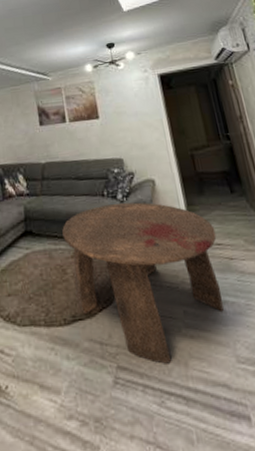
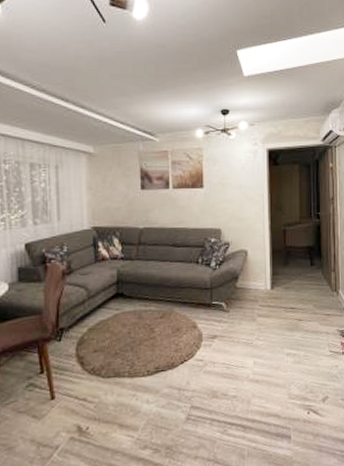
coffee table: present [62,202,224,364] -> none [154,270,292,403]

